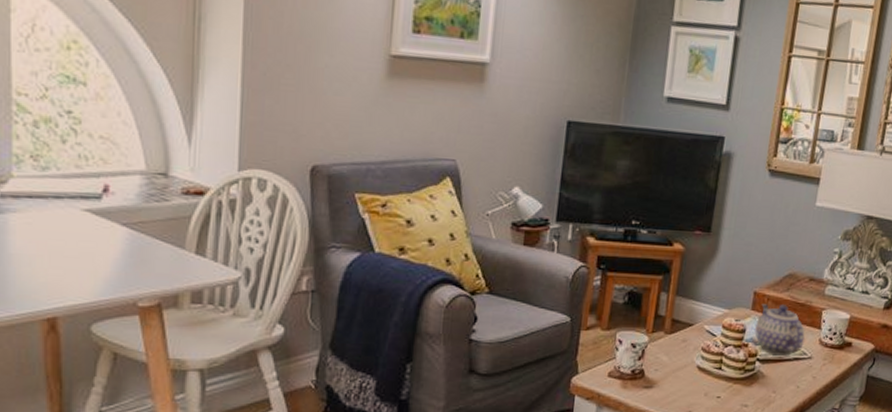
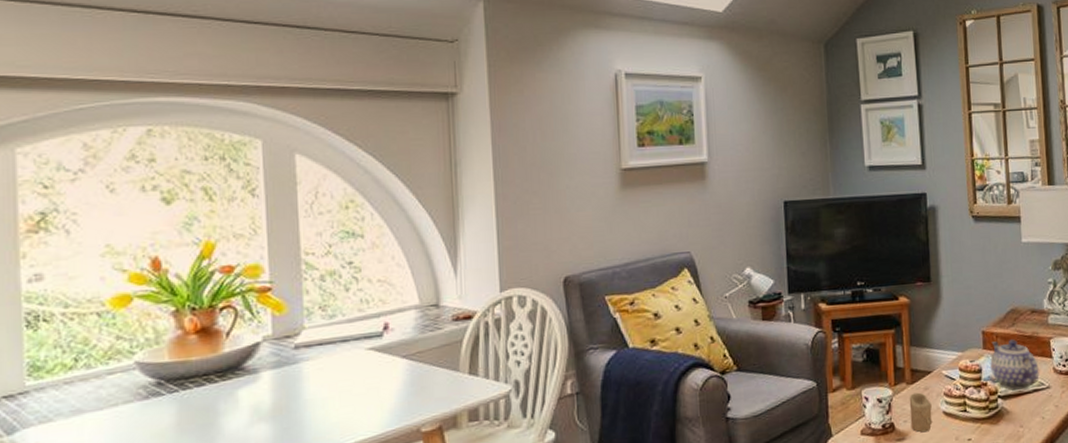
candle: none [661,343,687,384] -> present [909,392,933,433]

